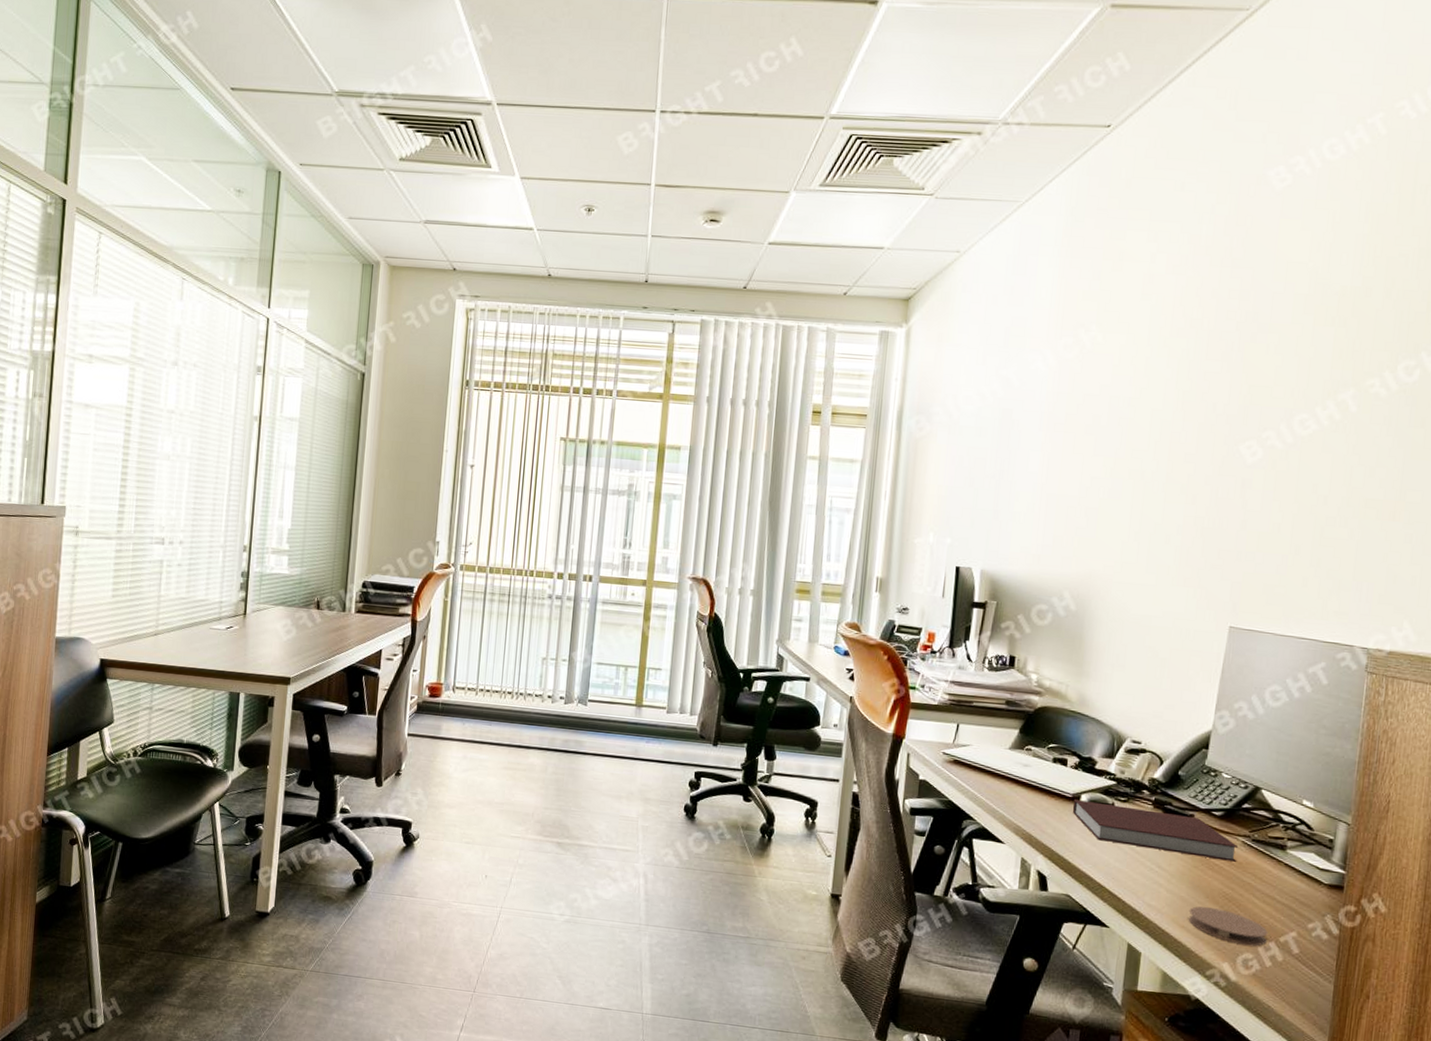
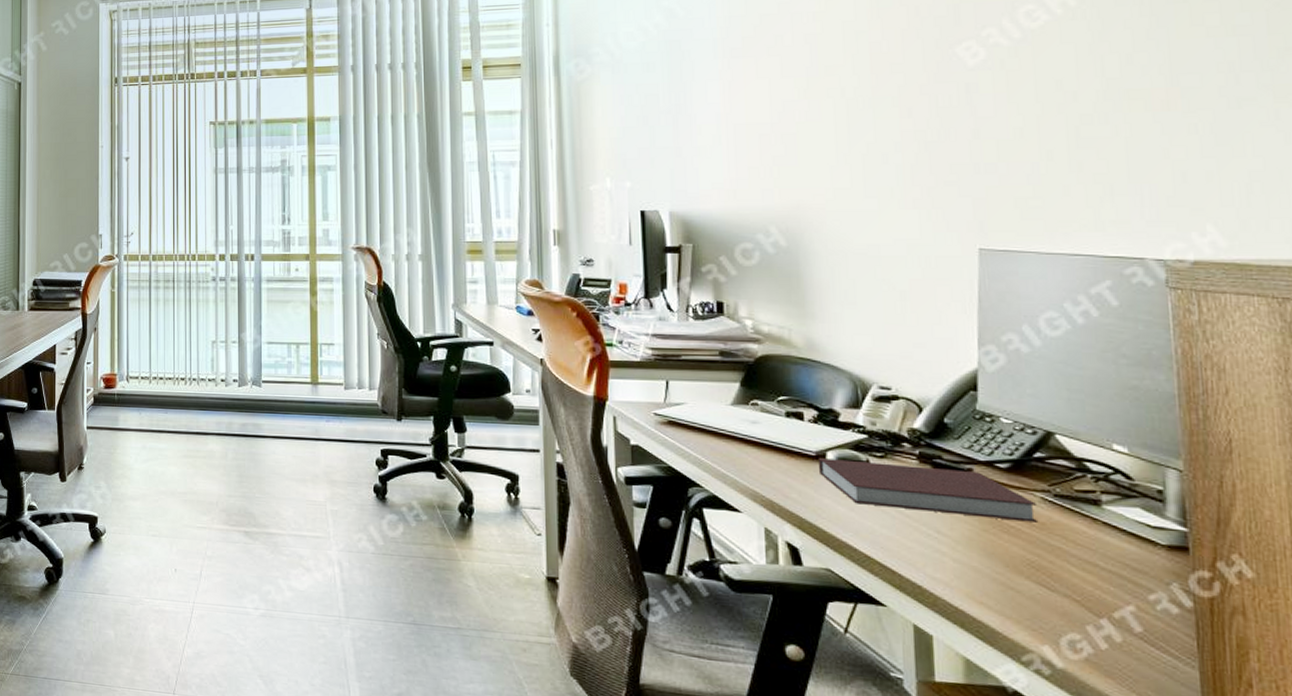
coaster: present [1188,906,1268,946] -> none [985,577,1097,625]

